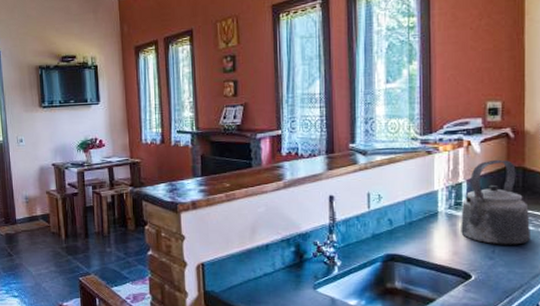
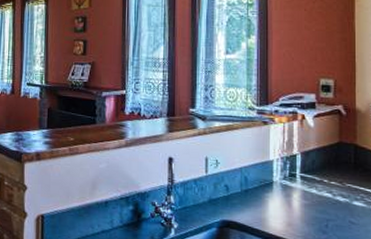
kettle: present [461,159,532,245] -> none [295,134,364,221]

